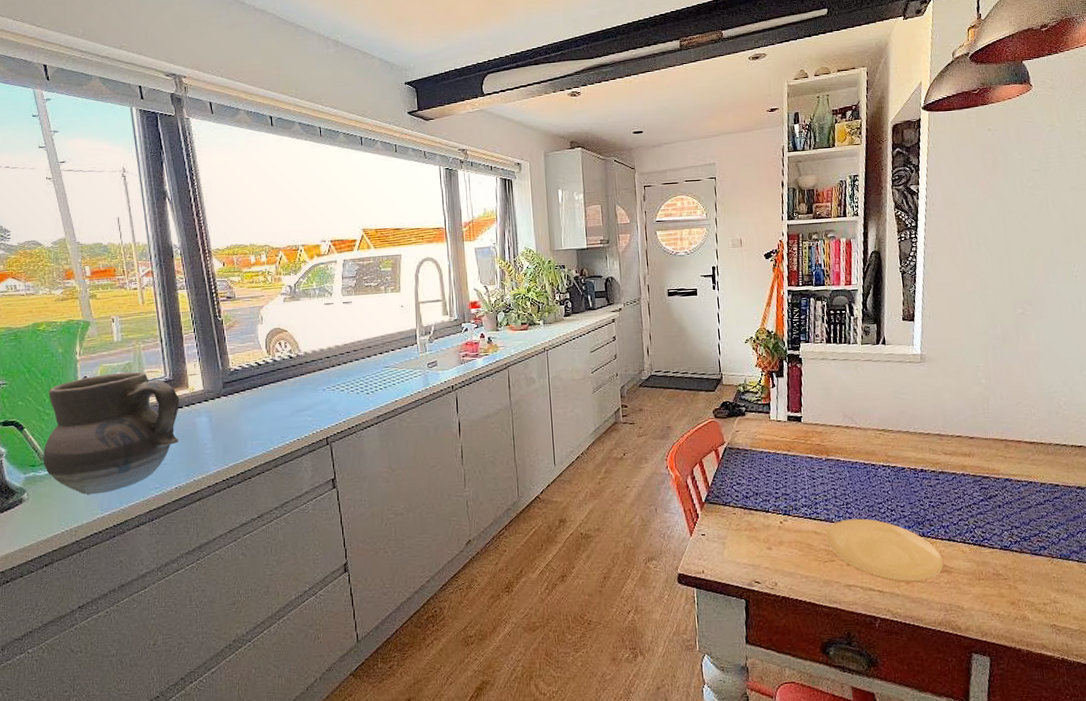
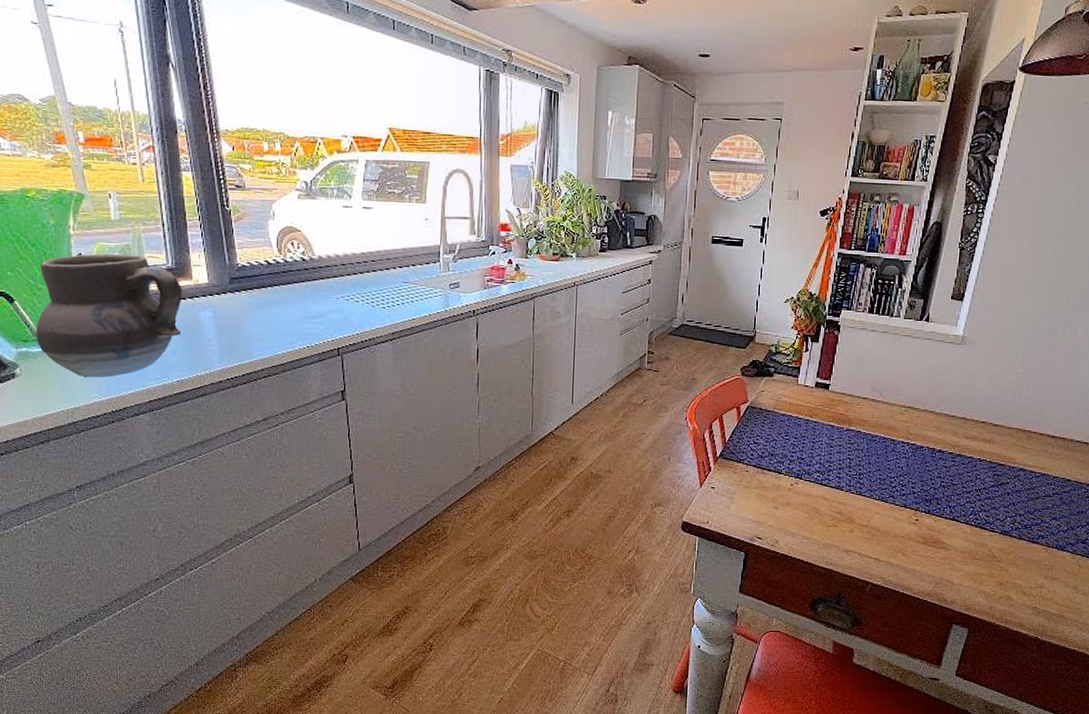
plate: present [825,518,944,583] -> none [832,489,943,555]

